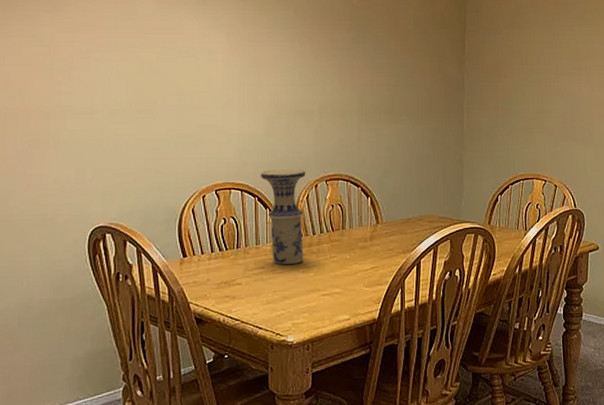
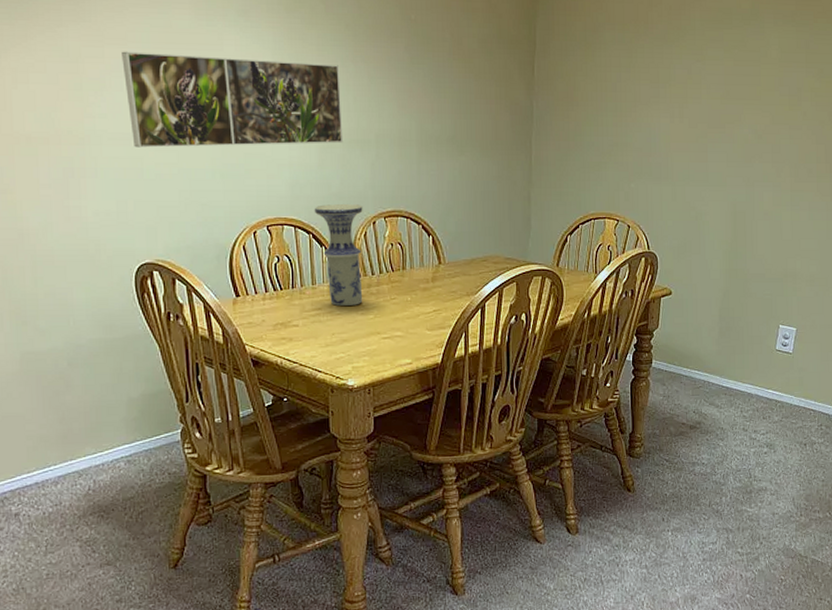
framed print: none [90,36,289,121] -> present [122,51,343,148]

